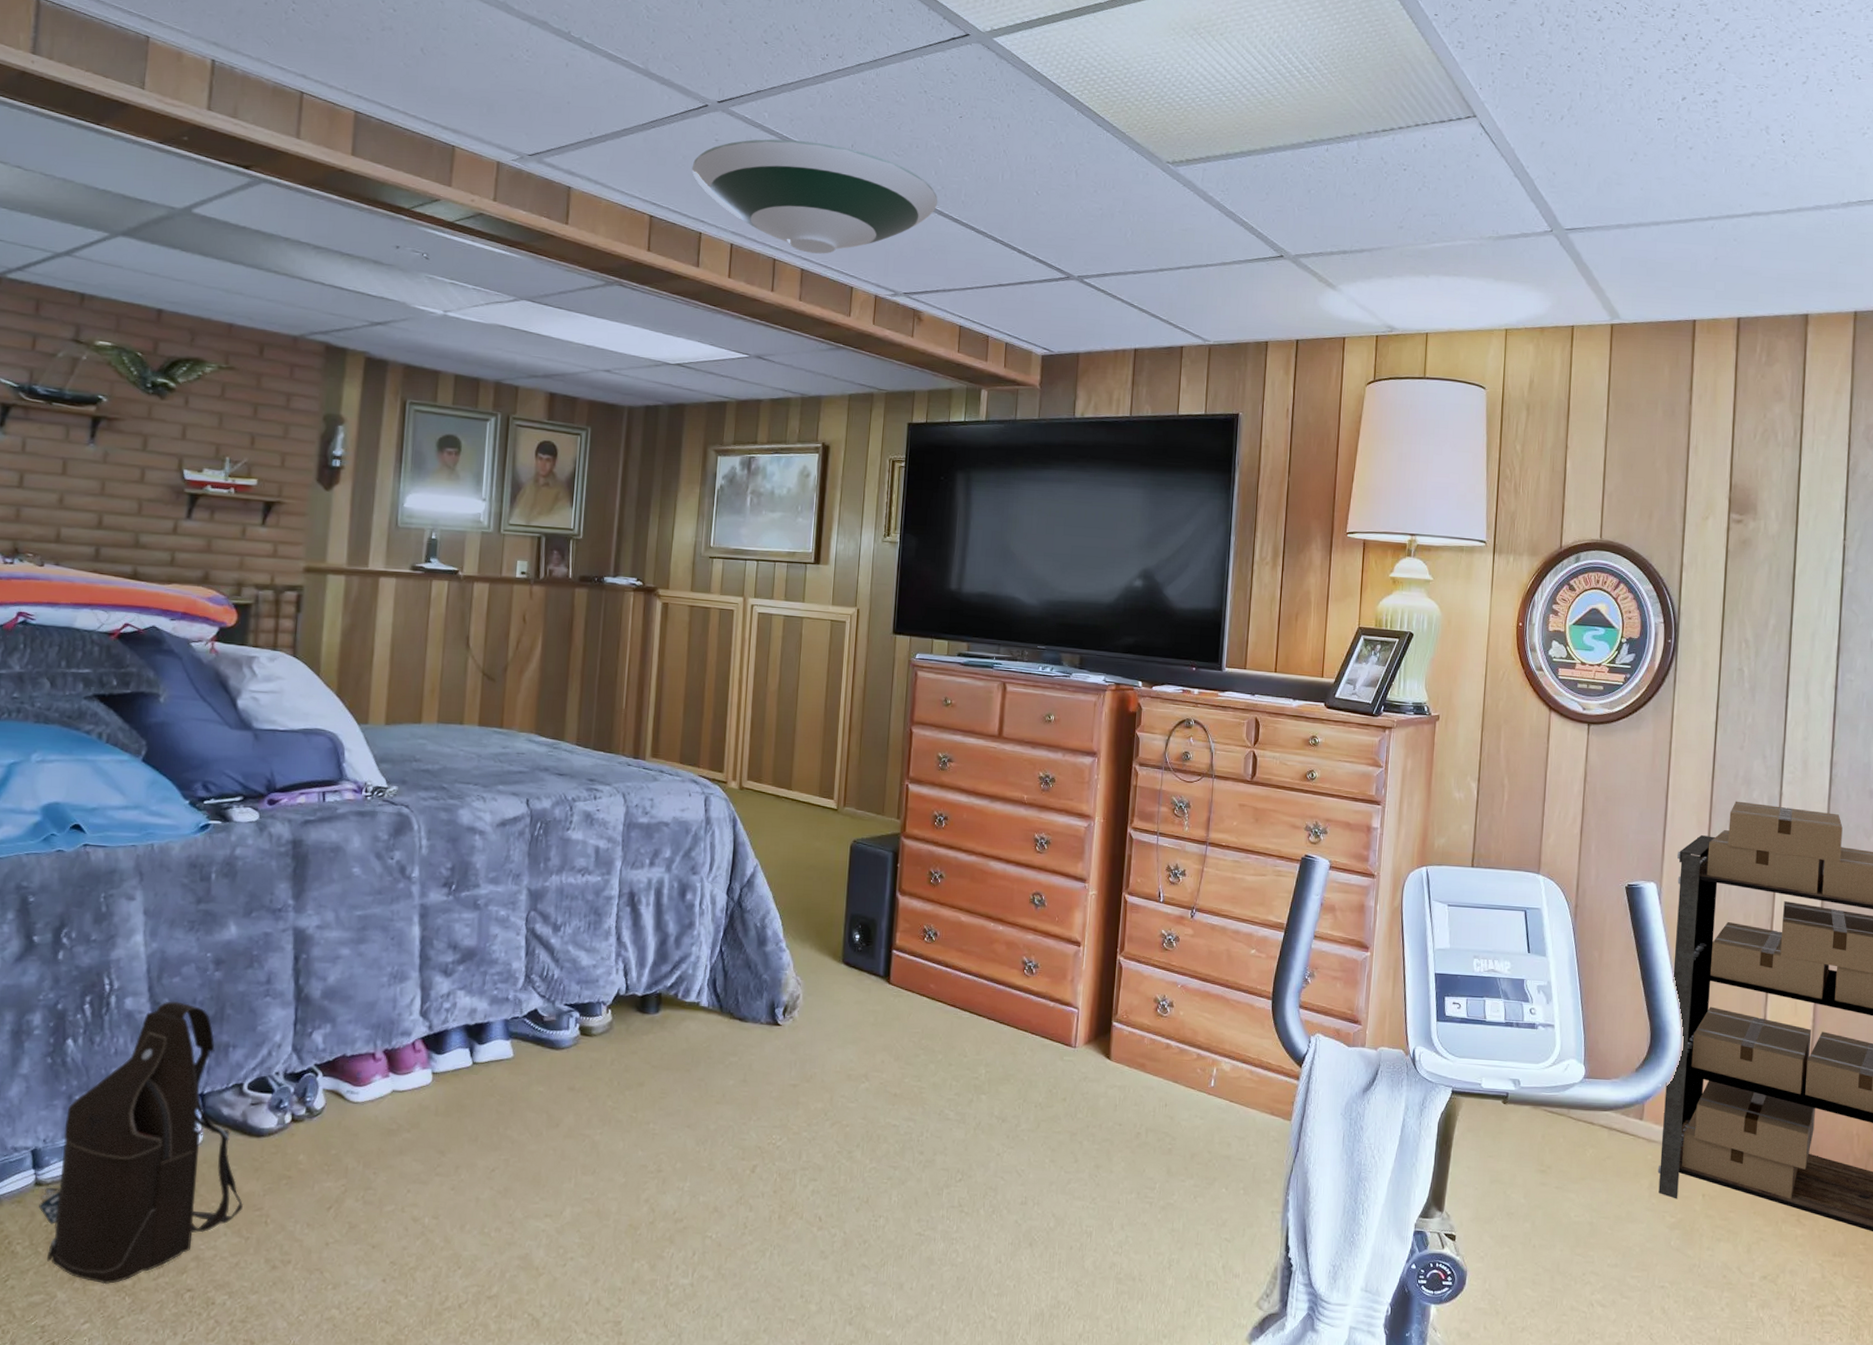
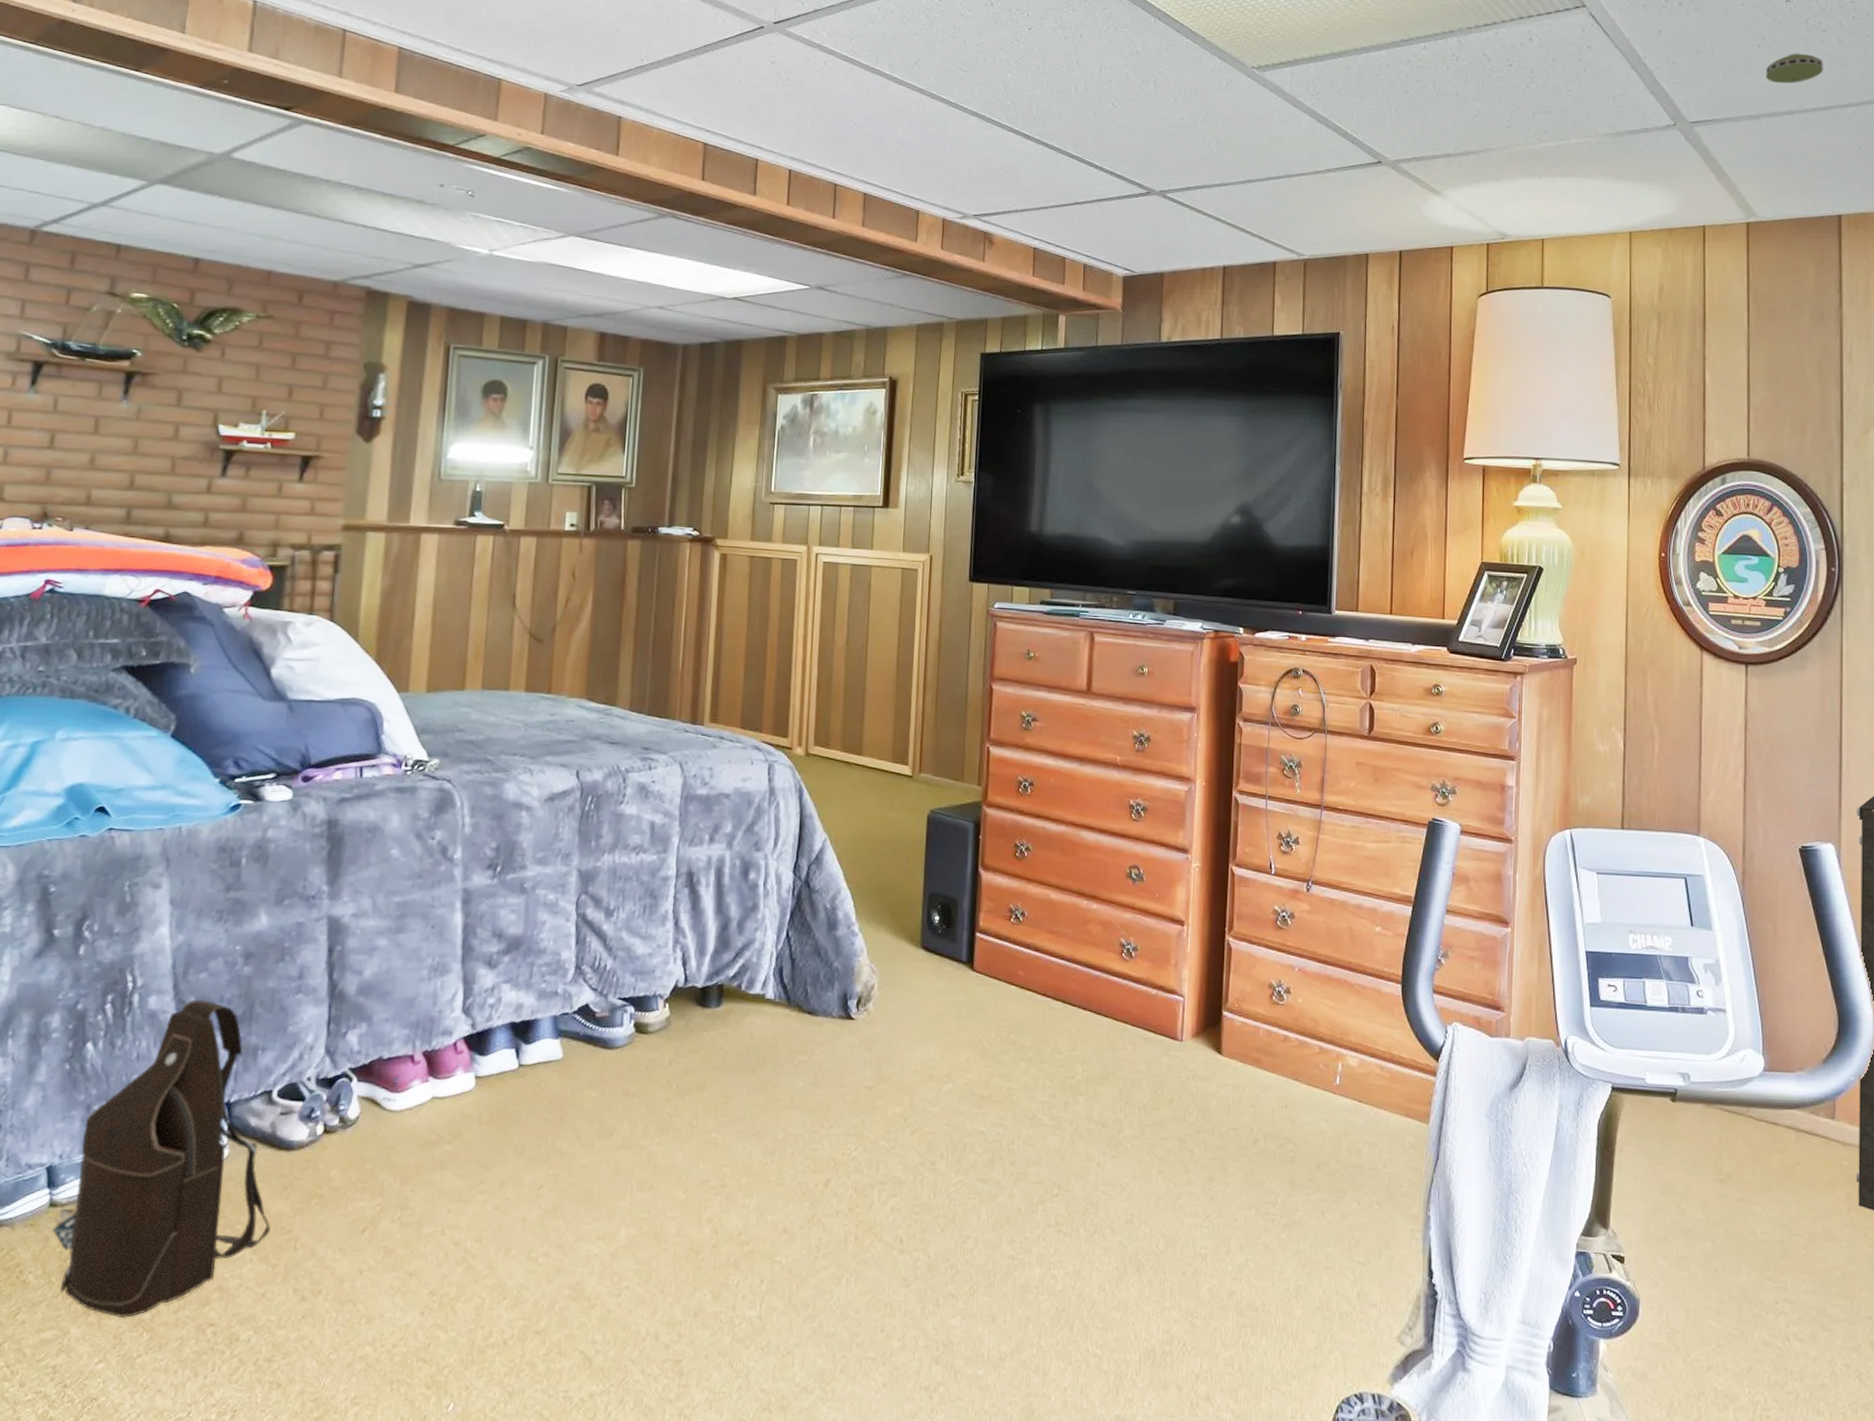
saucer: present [692,139,938,254] -> none [747,59,1008,177]
smoke detector: none [1636,168,1688,197] -> present [1766,53,1823,84]

